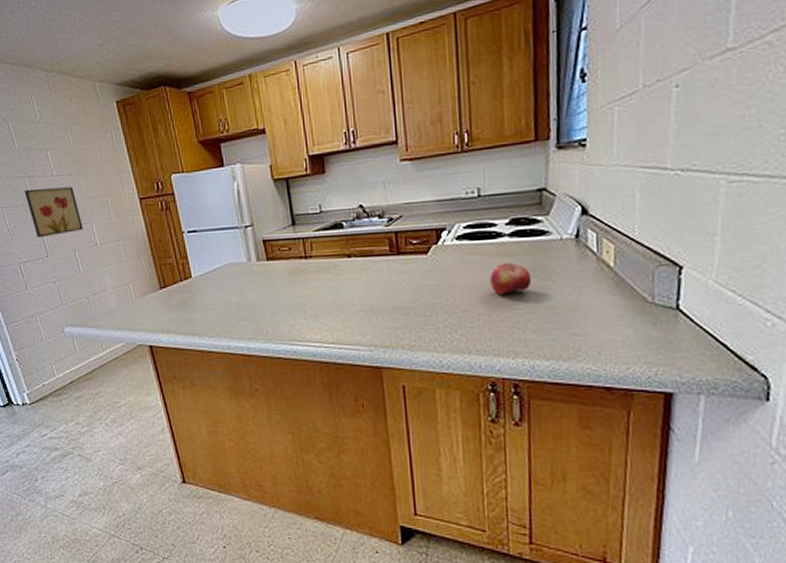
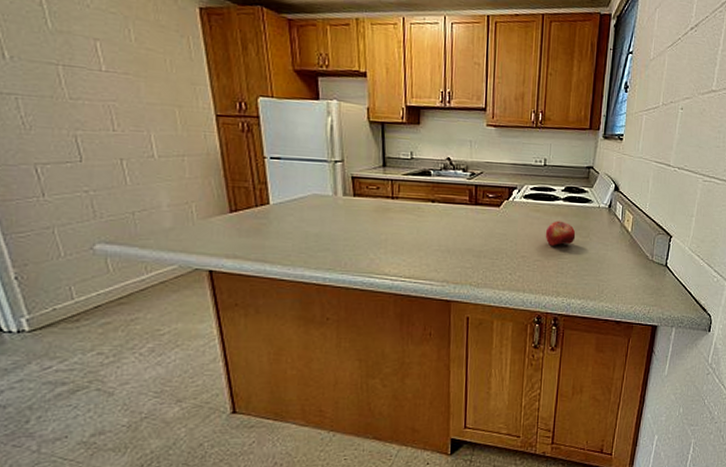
wall art: present [24,186,83,238] -> none [54,79,137,139]

